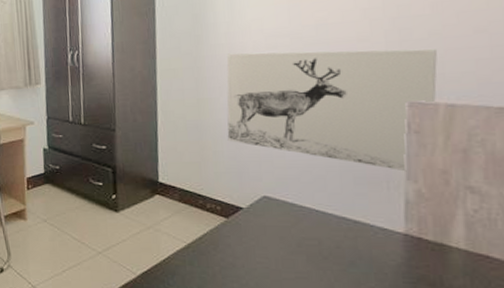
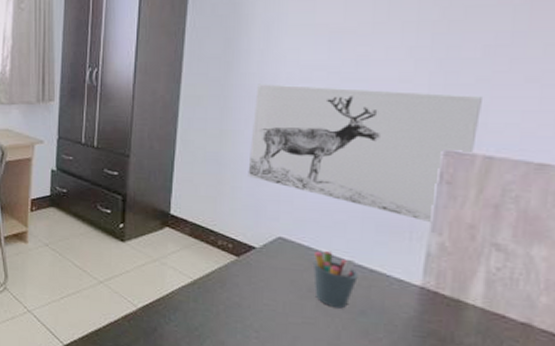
pen holder: none [299,206,344,261] -> present [313,251,358,309]

